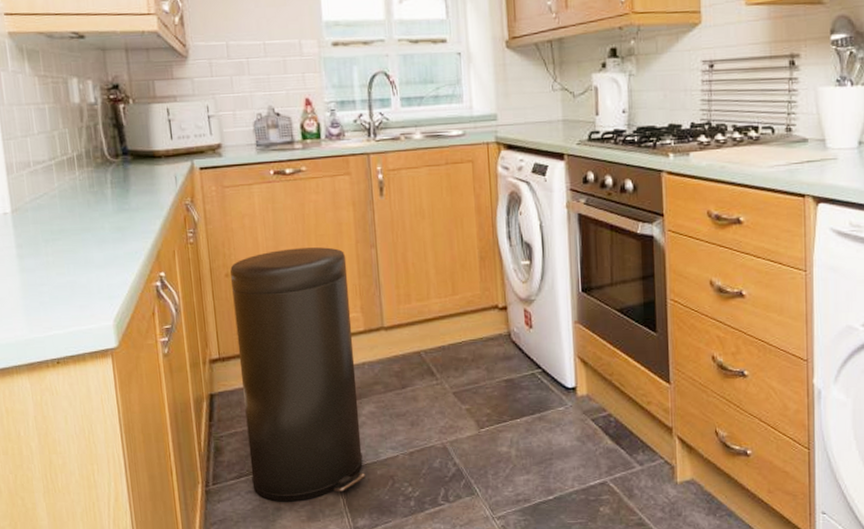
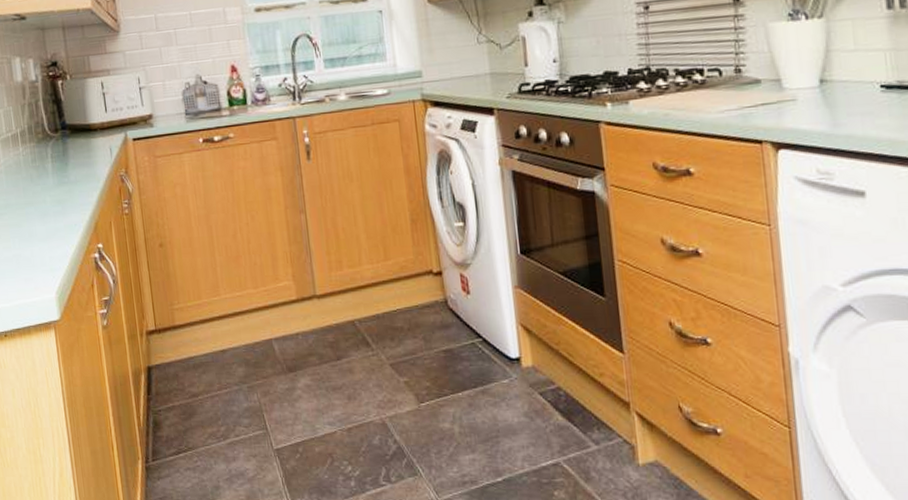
pedal bin: present [229,247,366,502] -> none [163,214,305,480]

